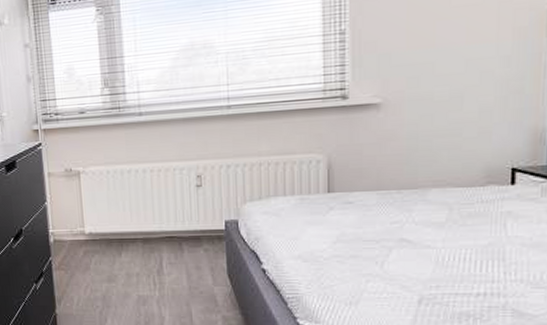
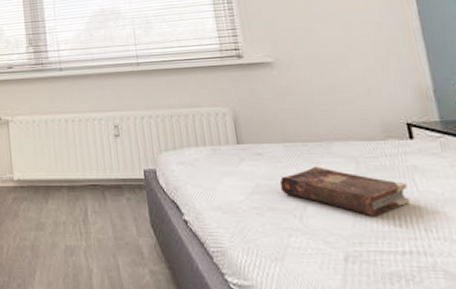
book: none [366,214,498,262] -> present [279,166,410,217]

